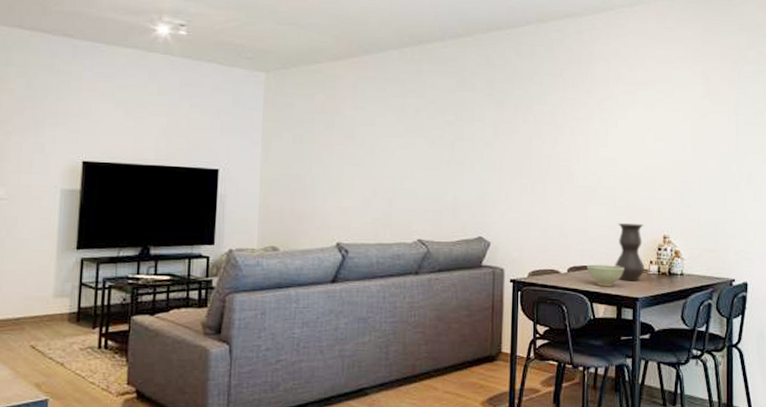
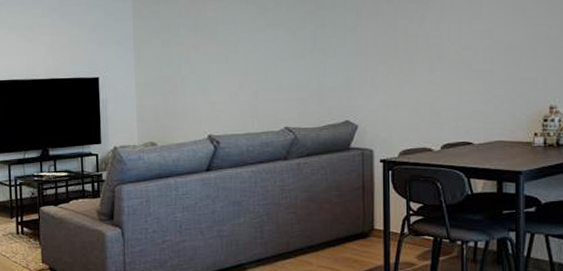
bowl: present [586,264,624,287] -> none [462,140,505,162]
vase: present [614,222,645,282] -> none [493,95,529,155]

